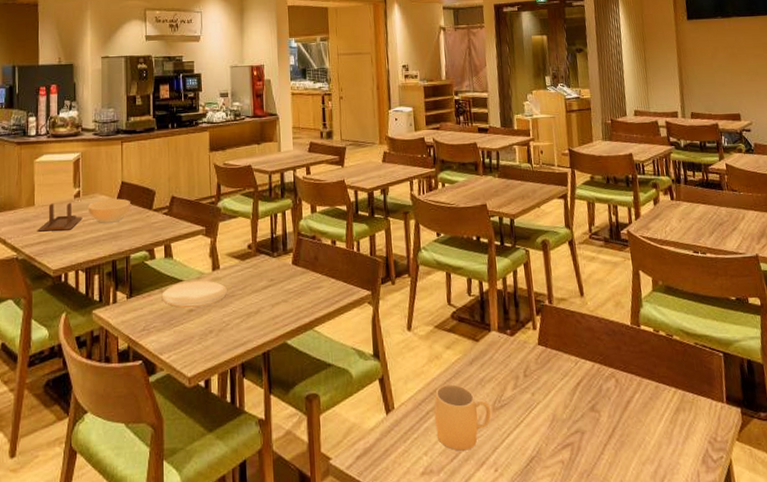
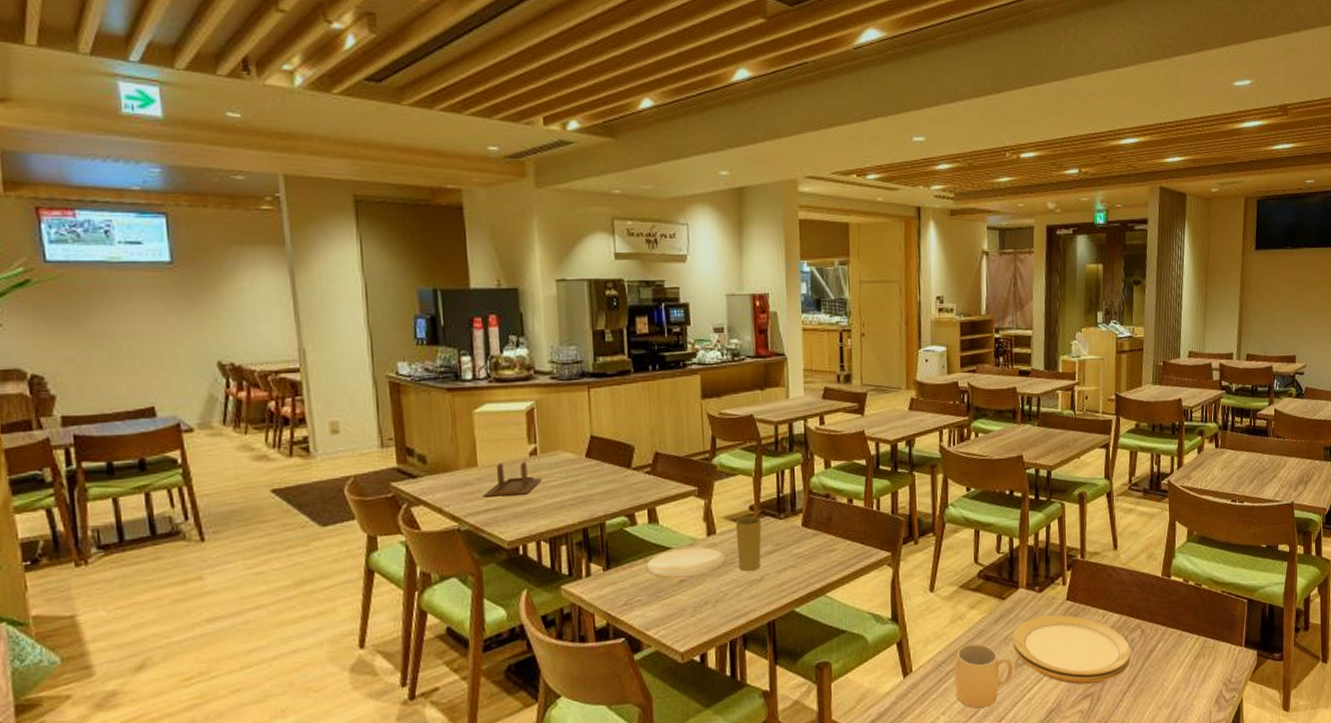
bowl: present [87,198,130,223] -> none [548,455,603,486]
cup: none [236,247,258,304] -> present [735,508,762,571]
plate: none [487,359,609,434] -> present [1012,614,1131,685]

